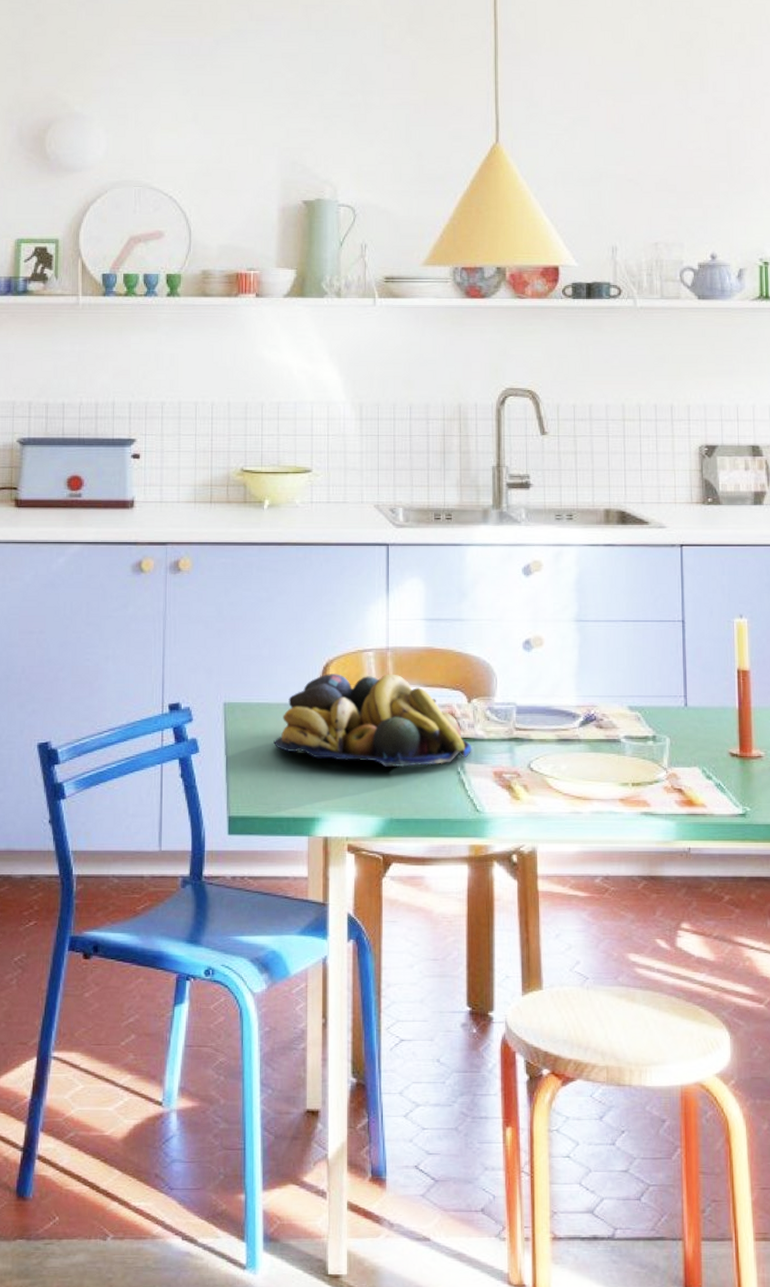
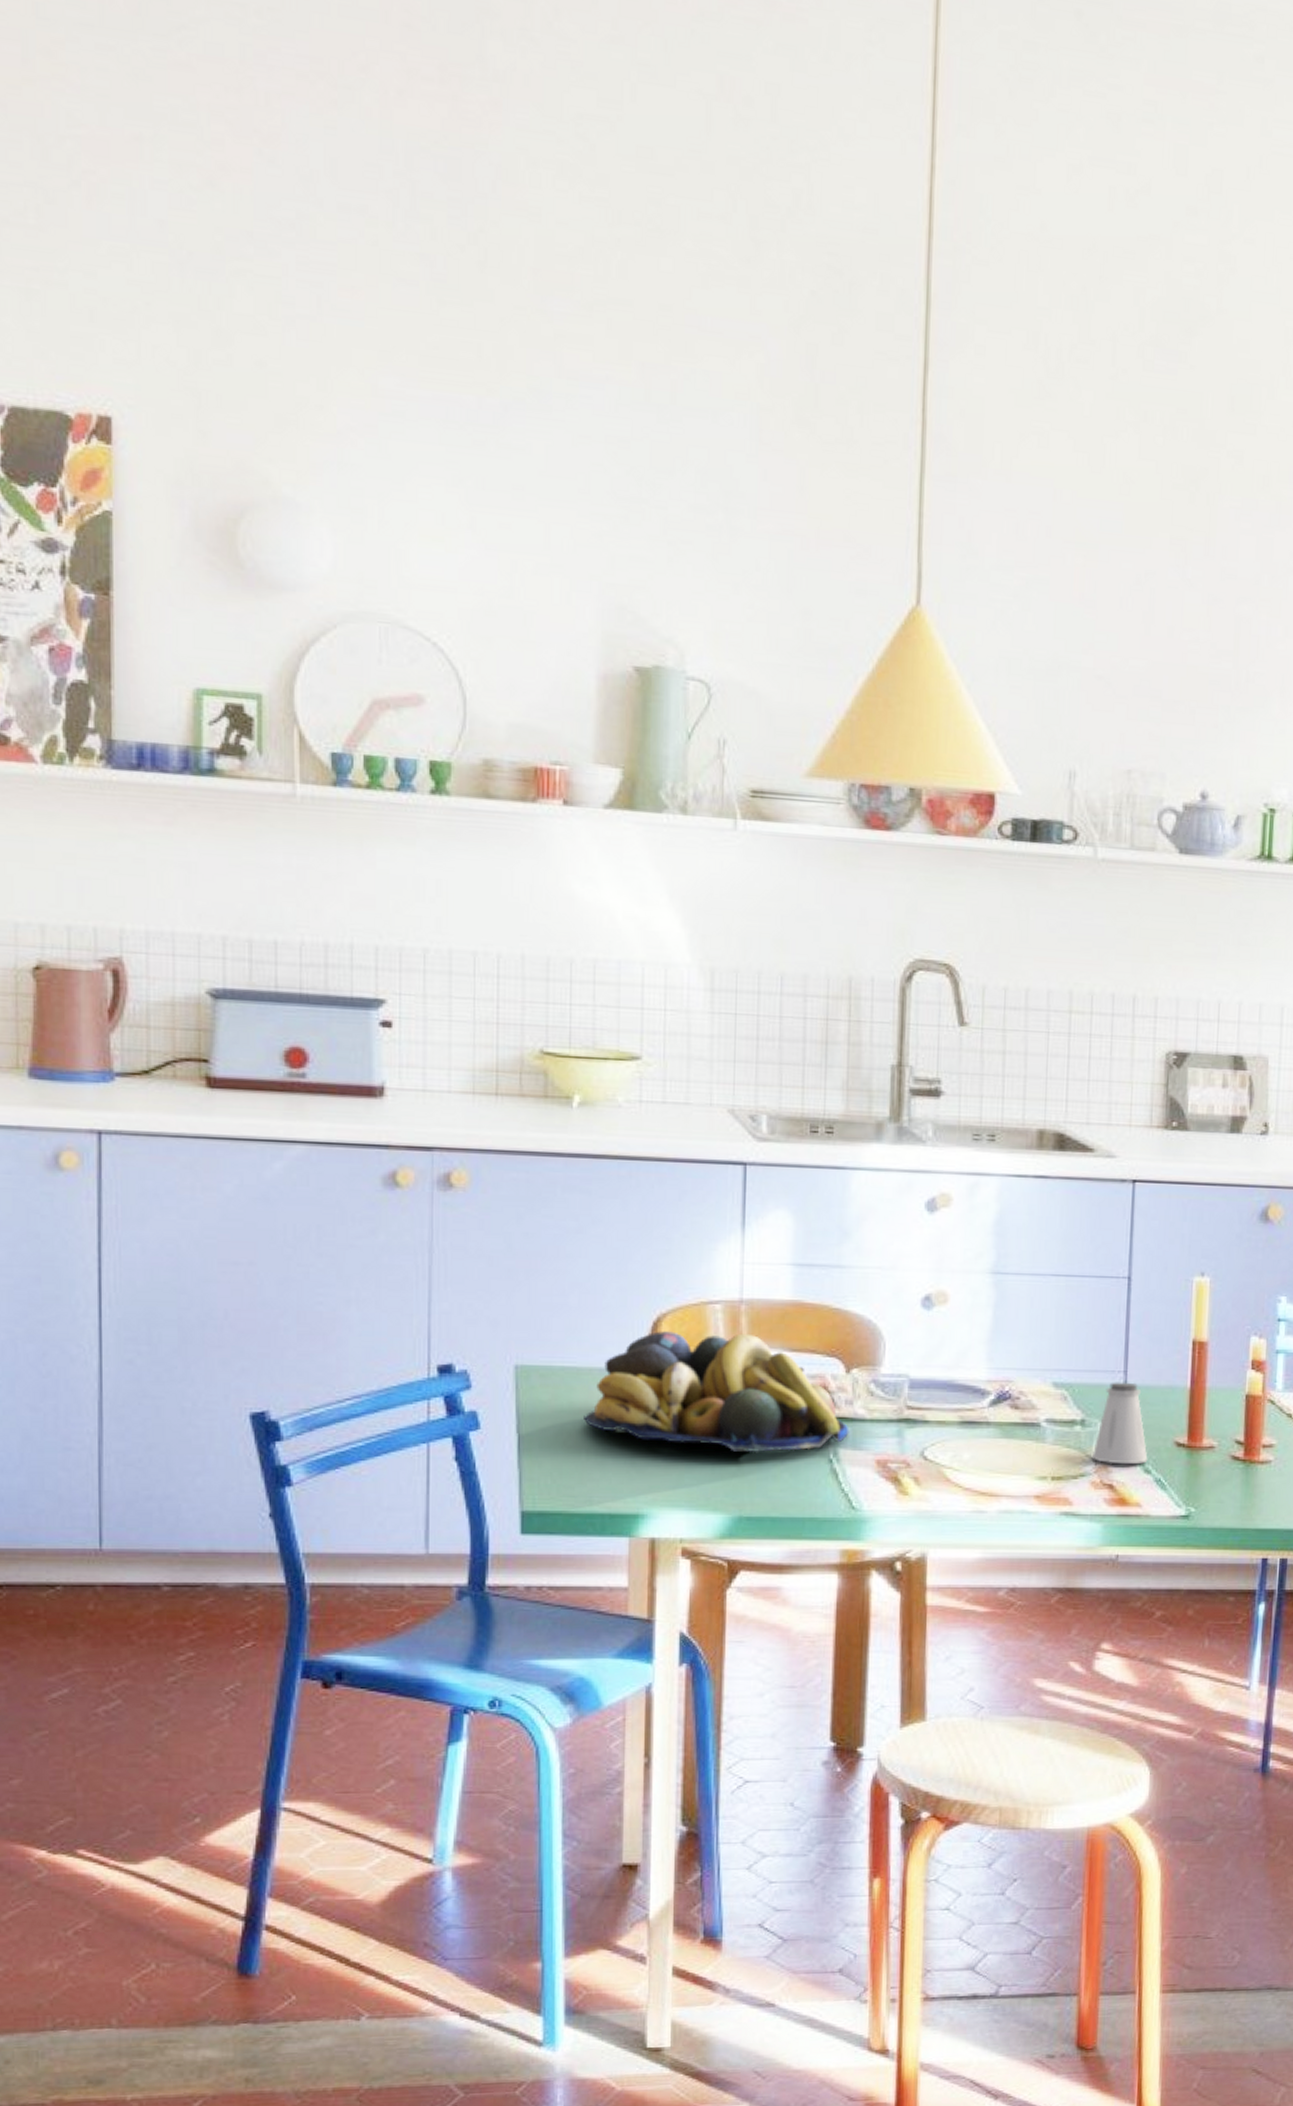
saltshaker: none [663,705,709,772] -> present [1091,1382,1148,1465]

